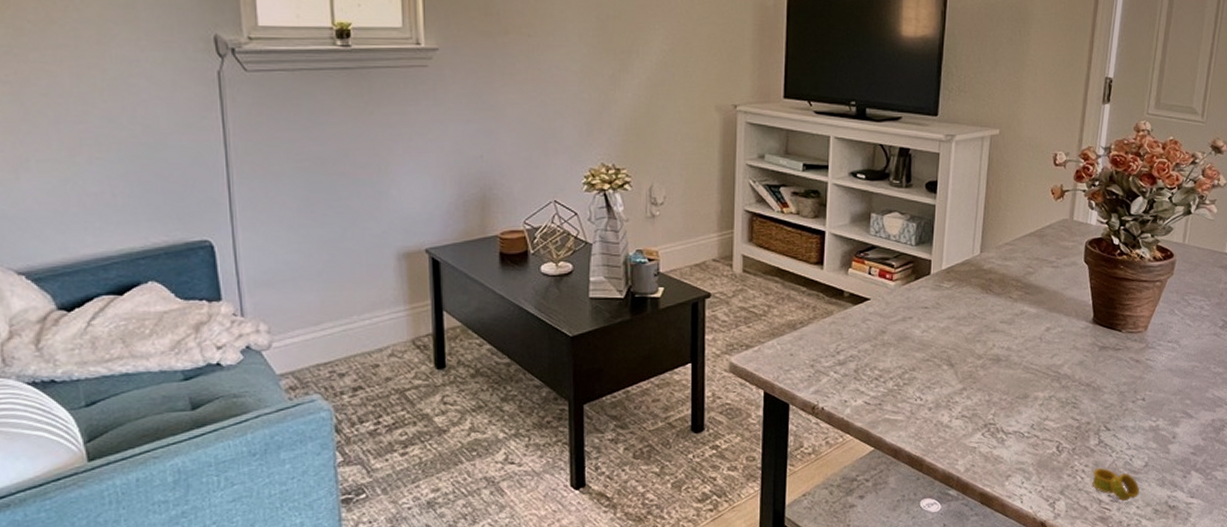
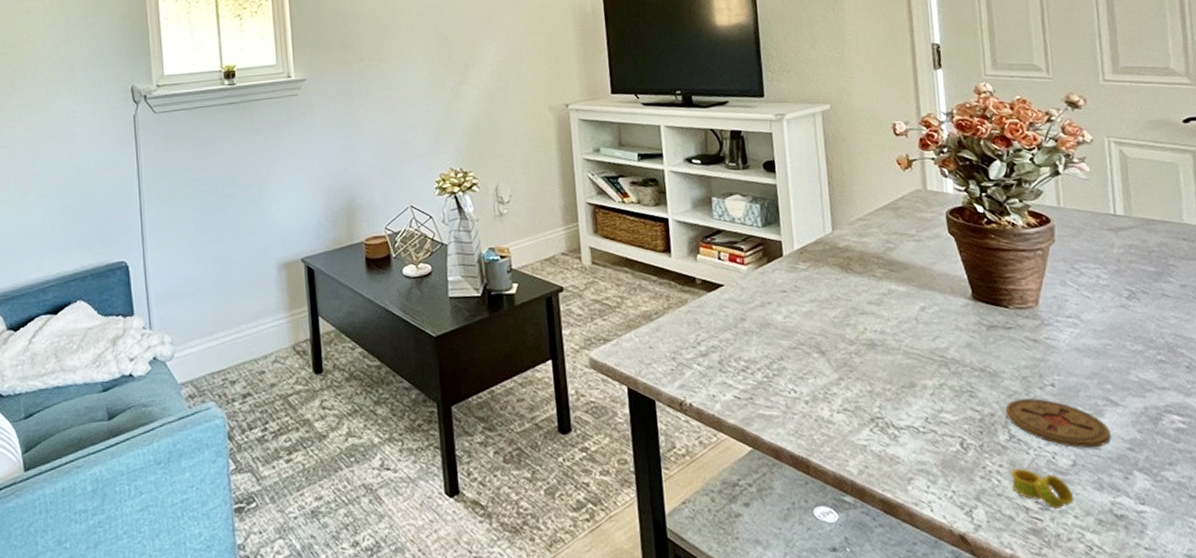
coaster: none [1100,410,1180,453] -> present [1005,398,1111,449]

